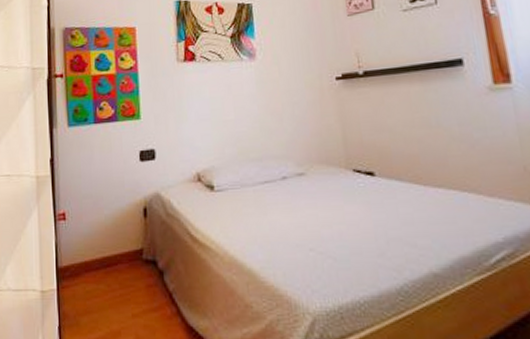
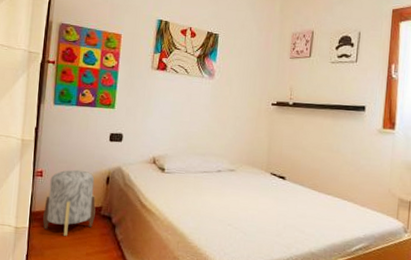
stool: none [72,204,136,294] -> present [43,169,96,236]

